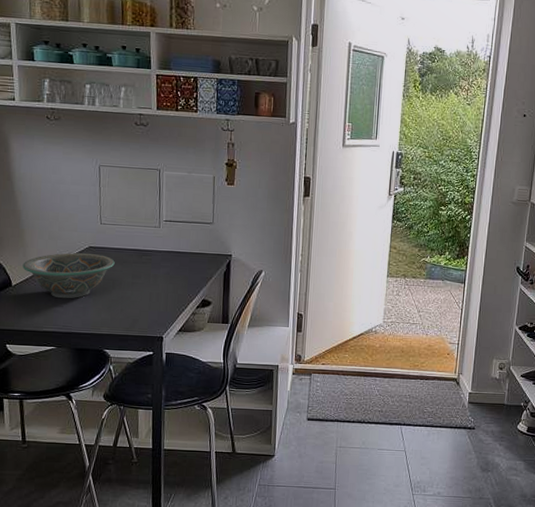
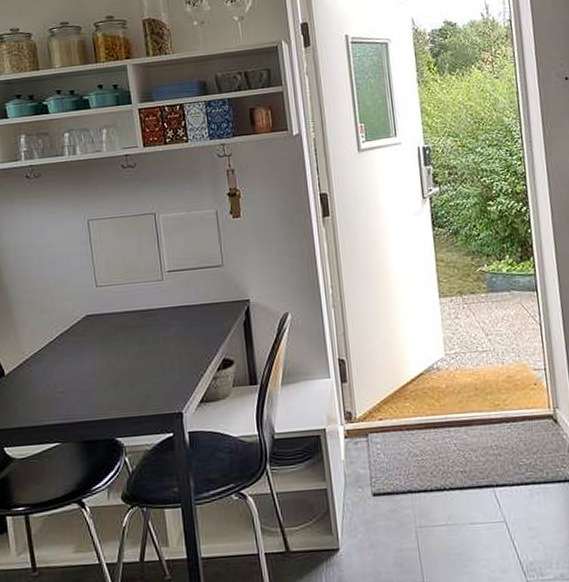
decorative bowl: present [22,253,115,299] -> none [14,323,117,383]

